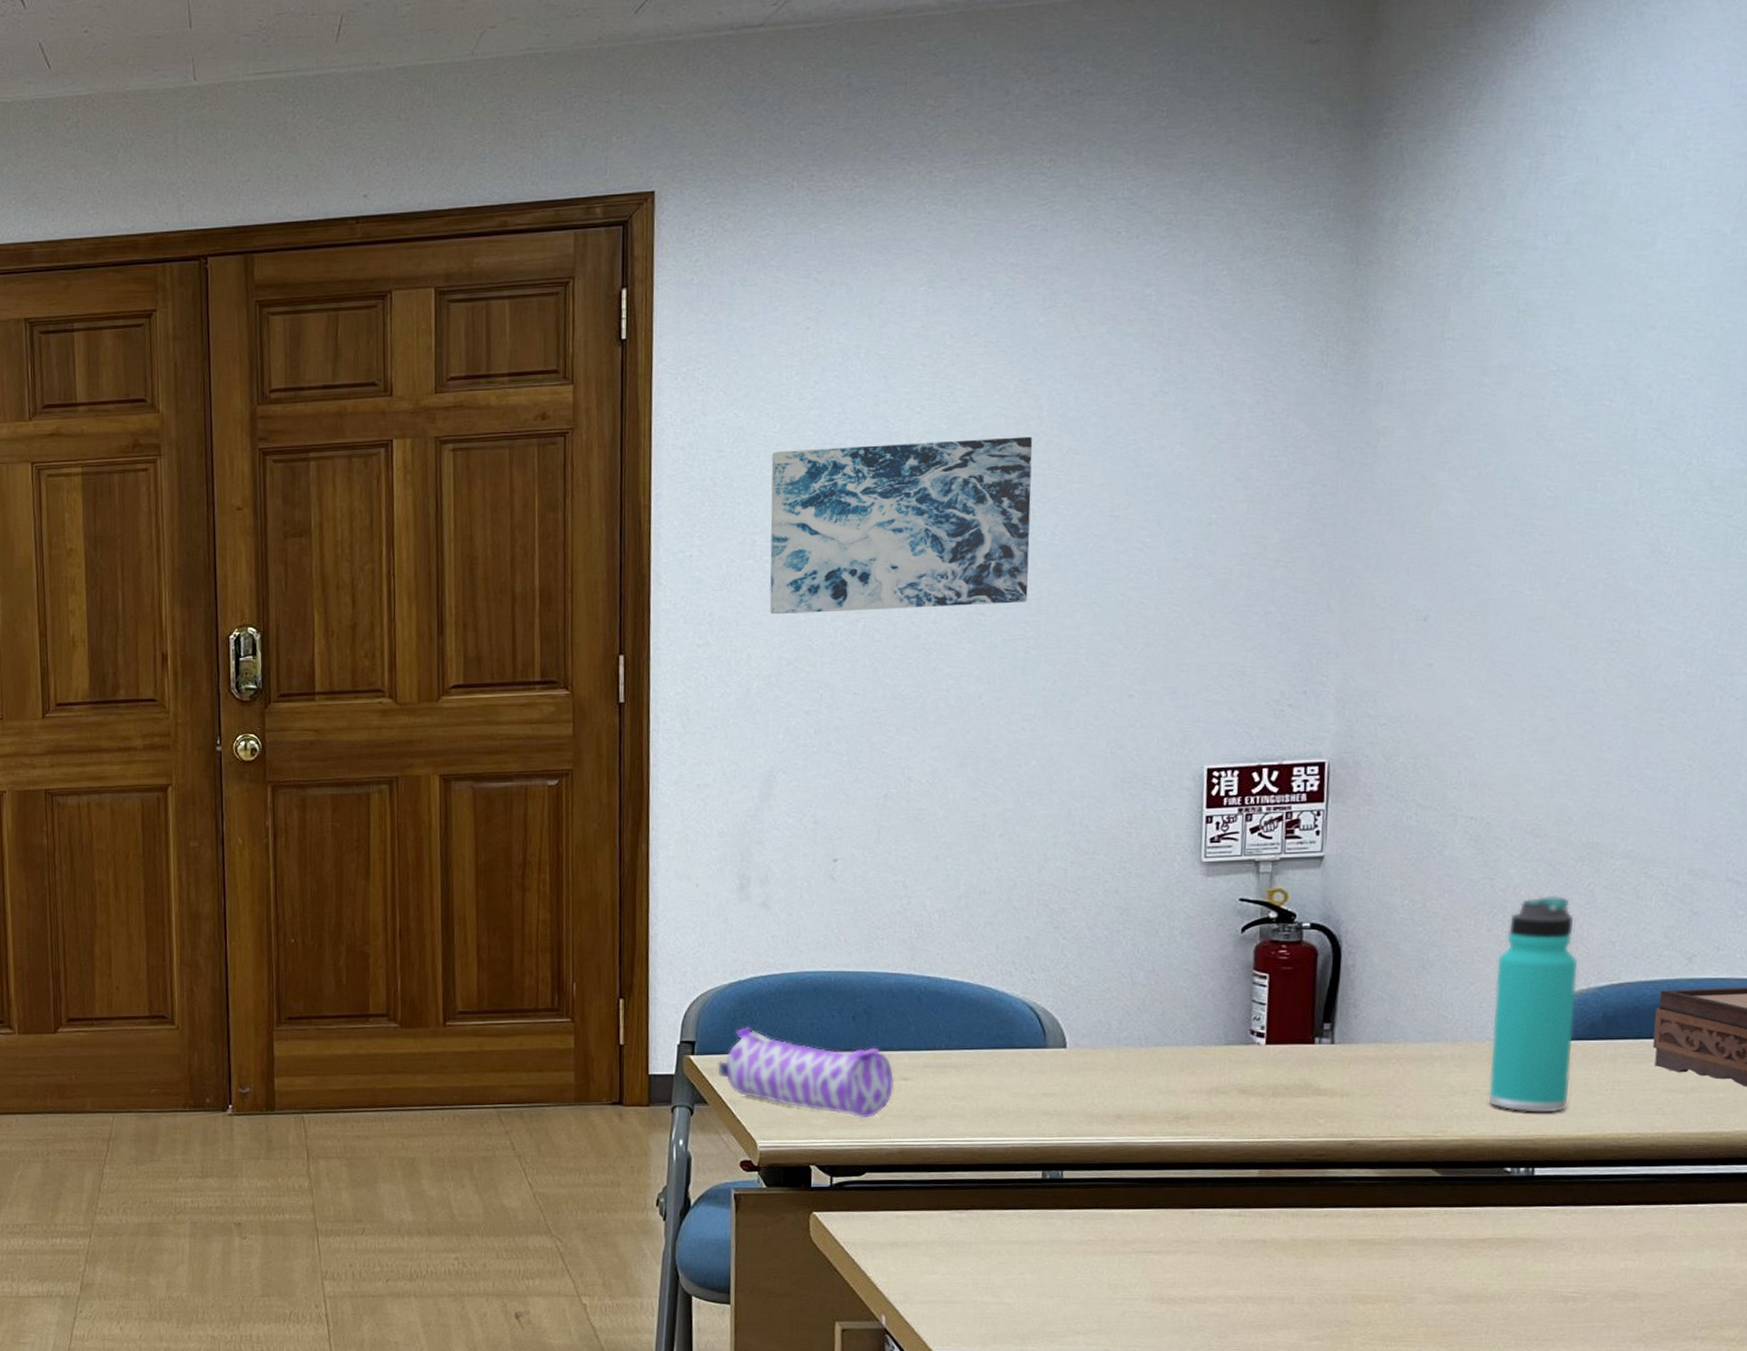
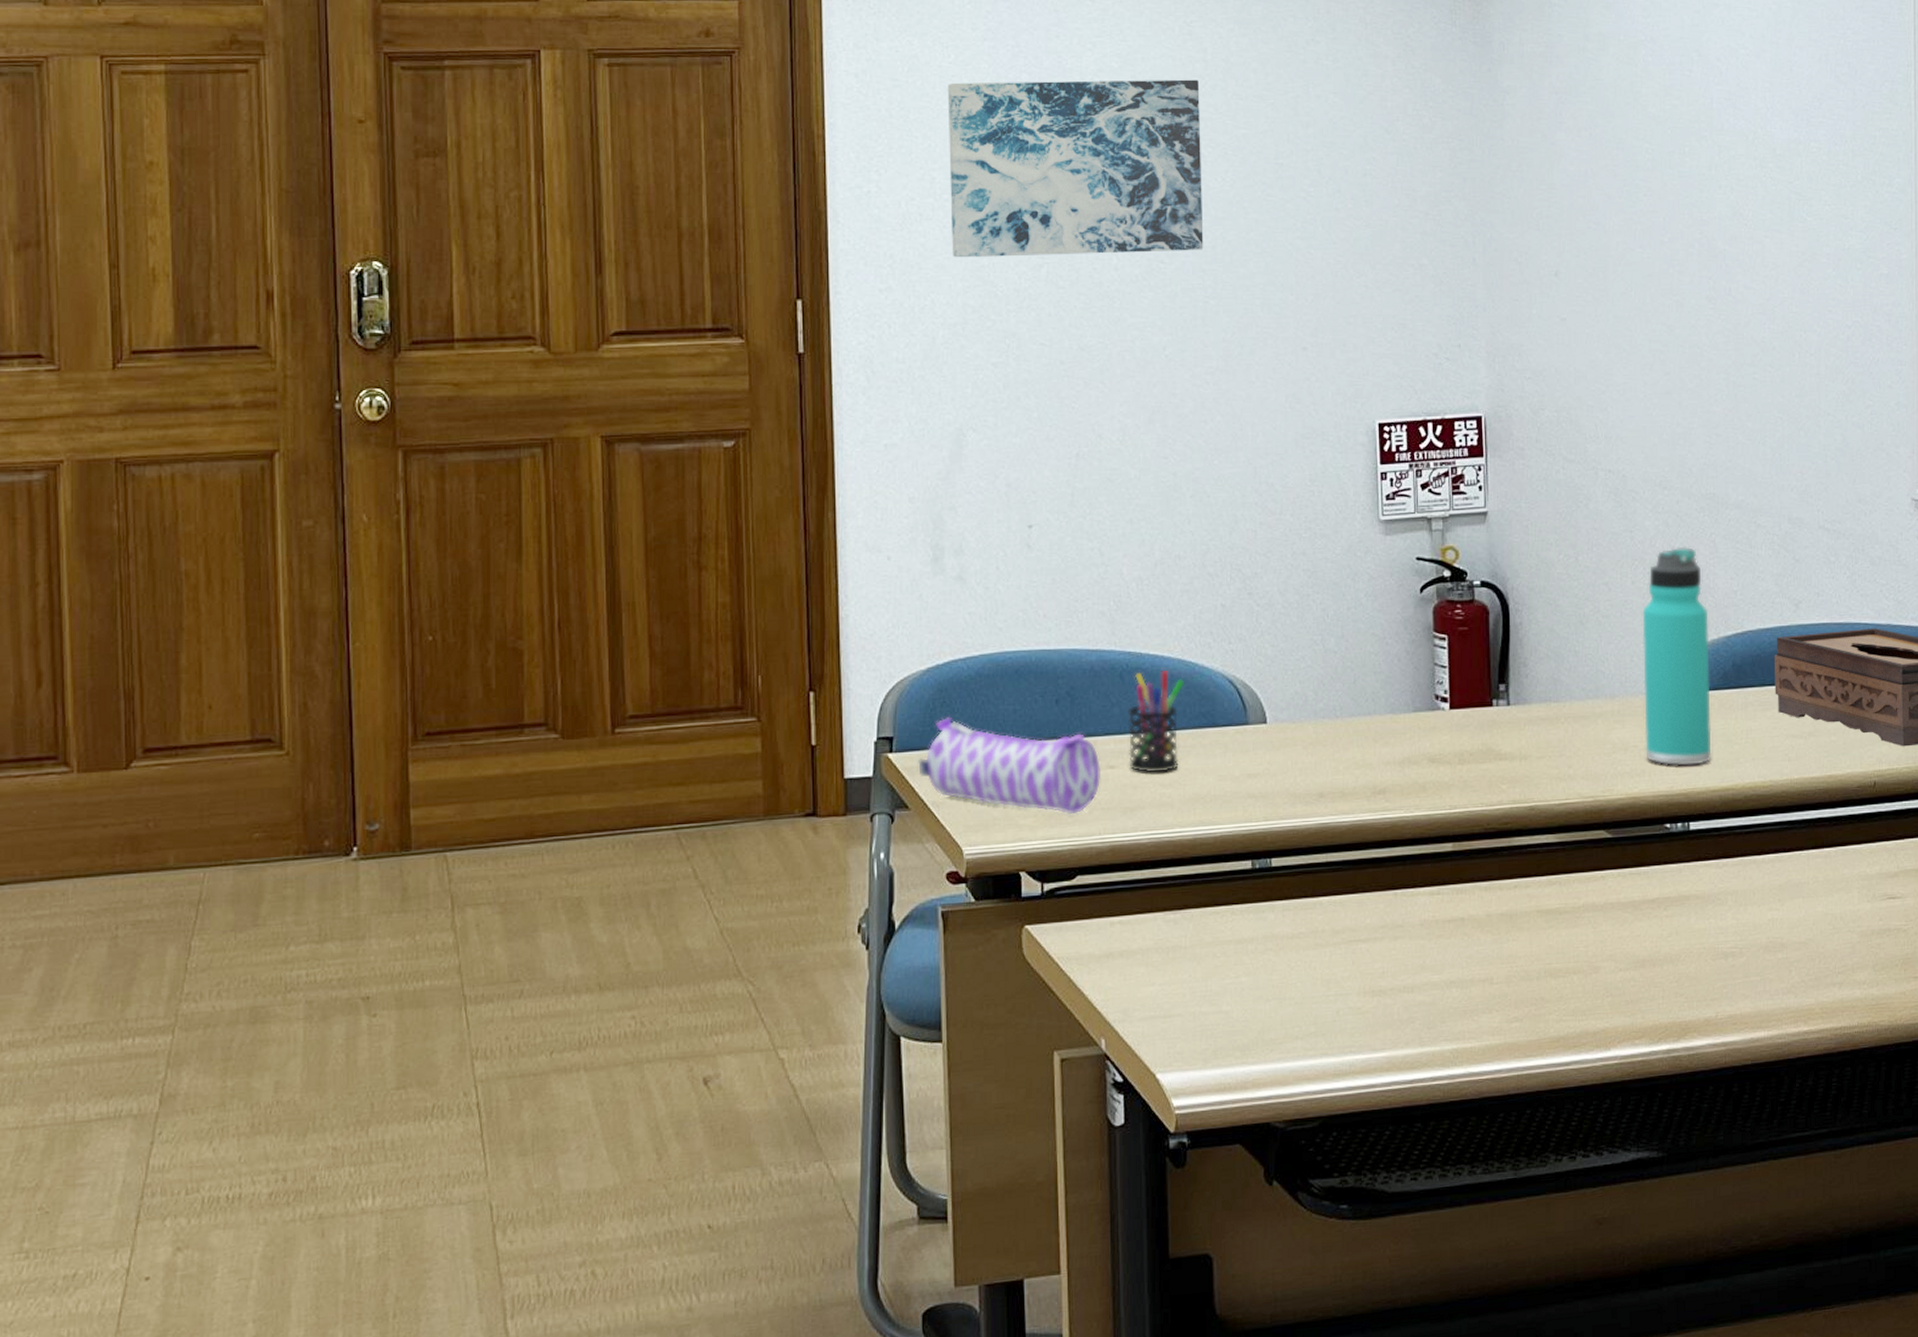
pen holder: none [922,995,984,1087] -> present [1128,670,1185,773]

